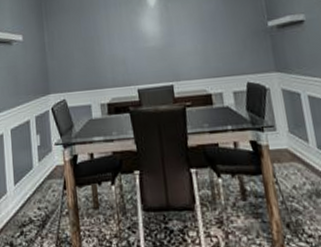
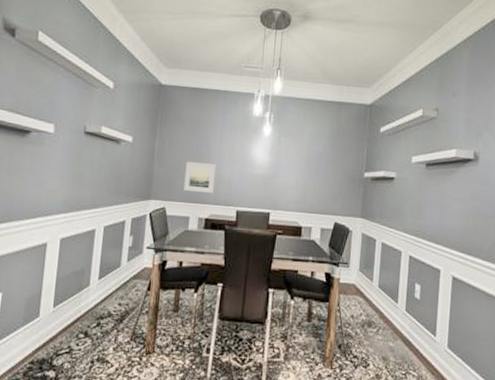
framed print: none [77,45,110,79] -> present [183,161,216,194]

